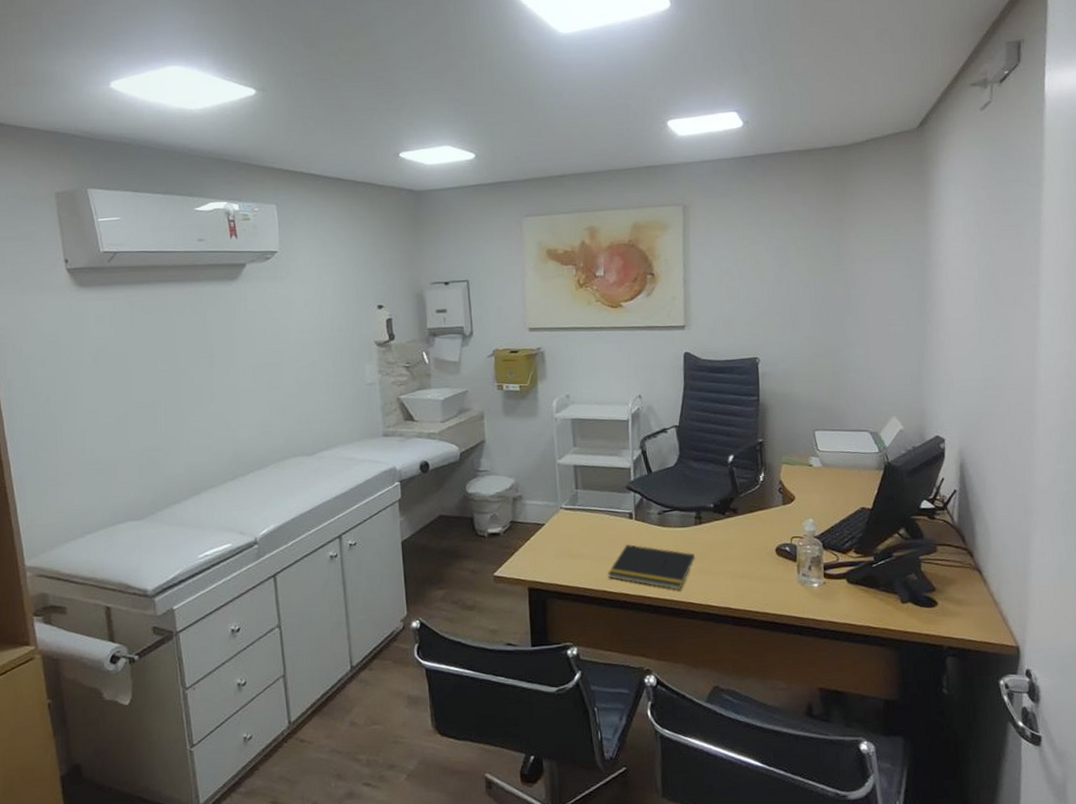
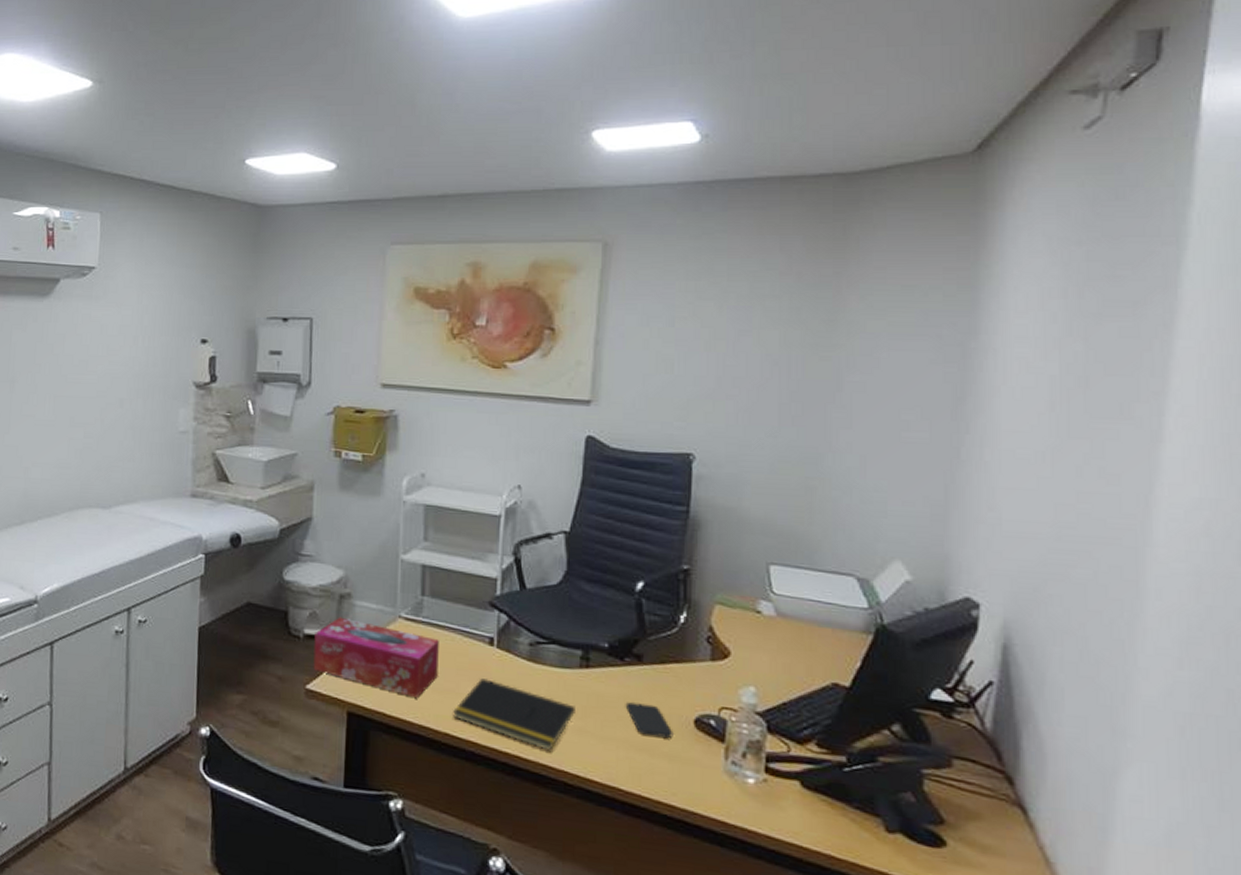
tissue box: none [496,515,594,569] -> present [313,617,439,699]
smartphone: none [728,543,763,566] -> present [625,702,673,738]

